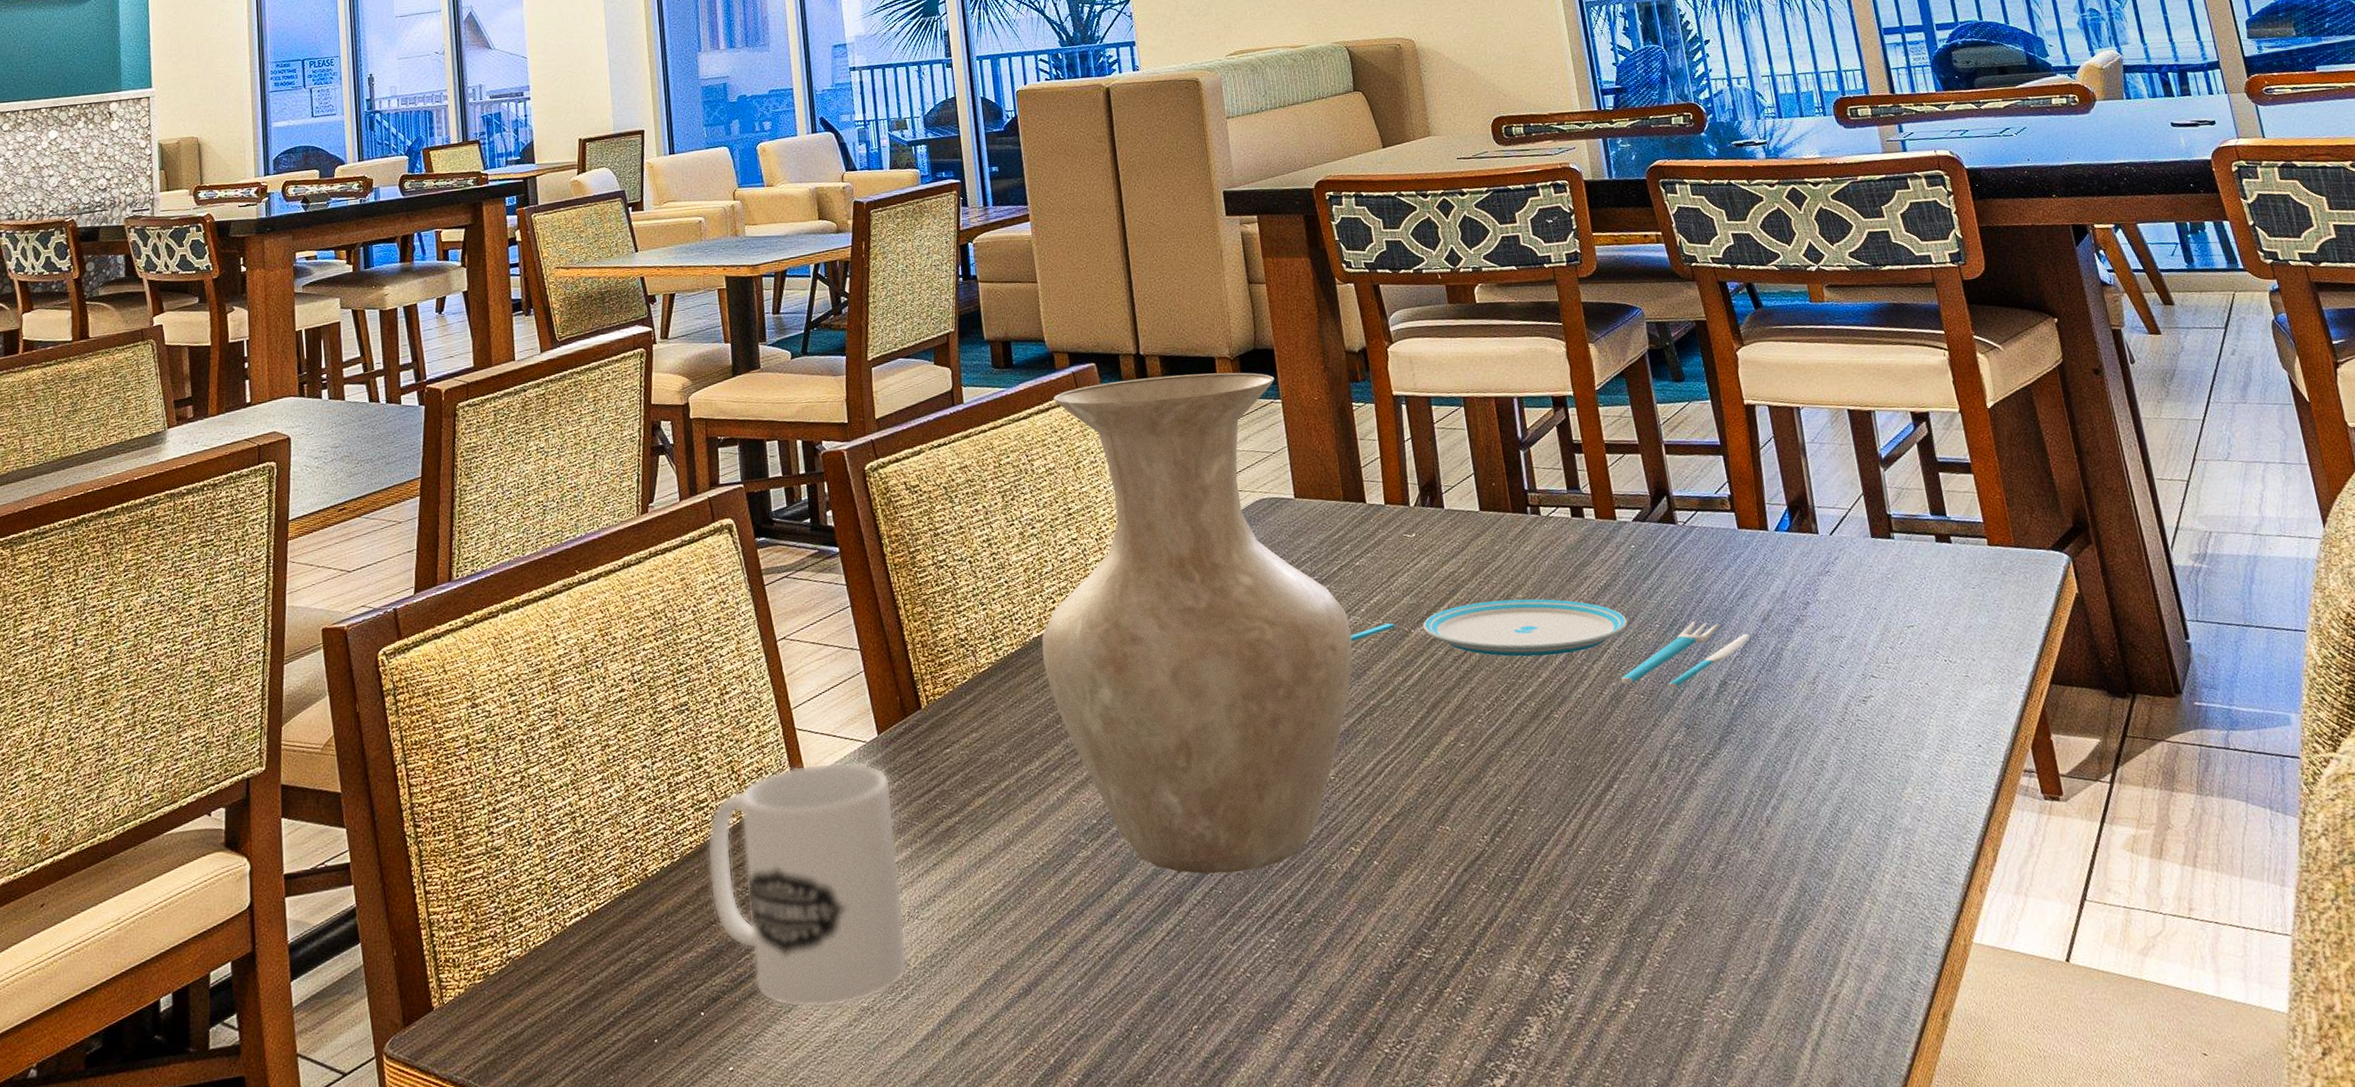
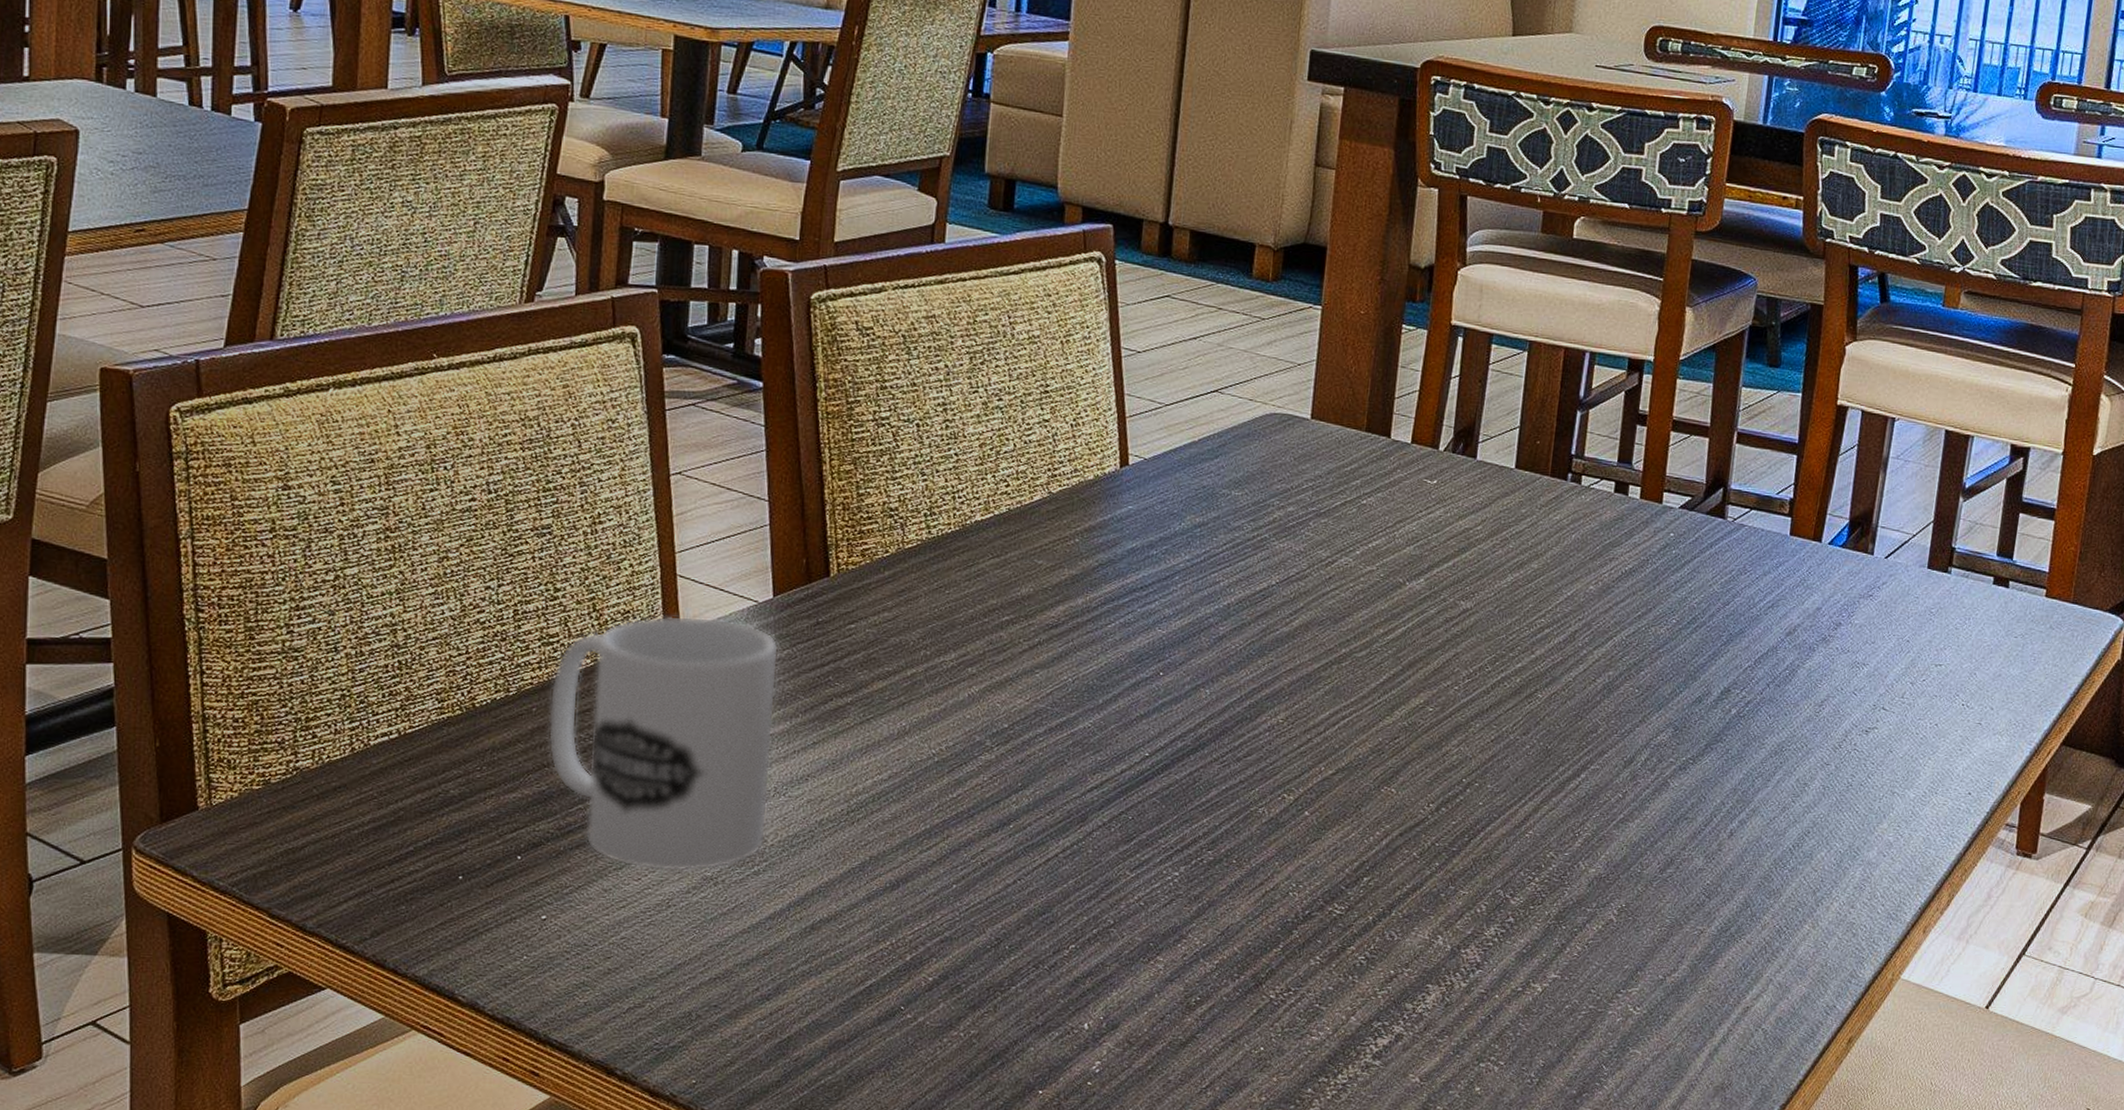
vase: present [1041,372,1353,874] -> none [981,249,1340,801]
plate: present [1350,598,1749,687] -> none [1336,565,1768,687]

